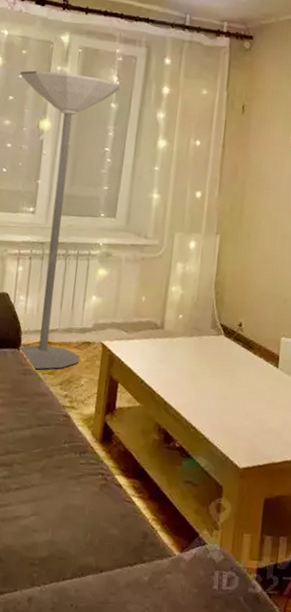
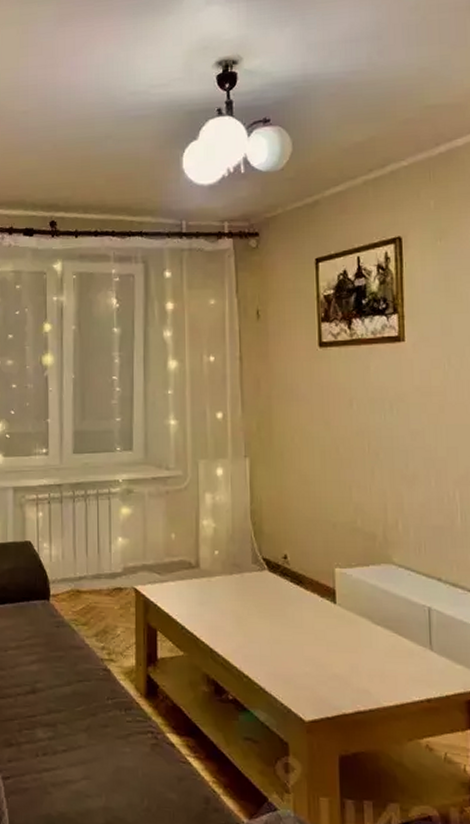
floor lamp: present [18,70,120,369] -> none [17,302,120,620]

